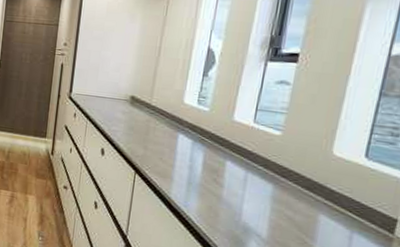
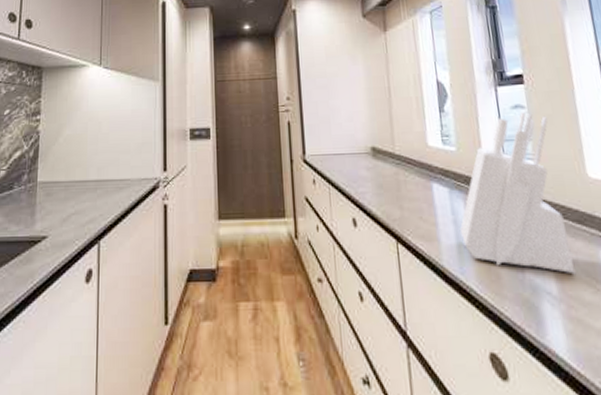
knife block: none [193,88,310,226] -> present [460,112,575,273]

